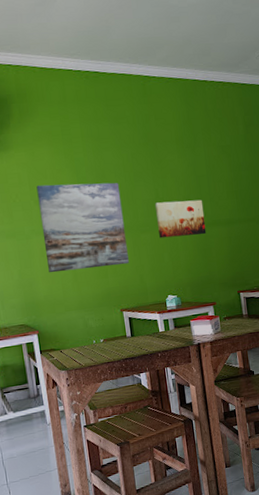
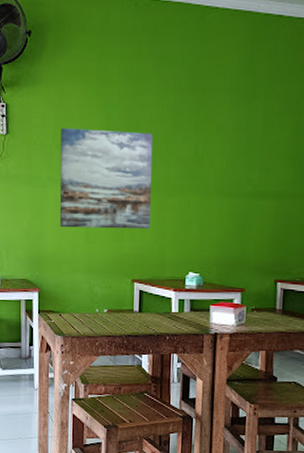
wall art: present [154,199,207,238] -> none [190,162,251,207]

